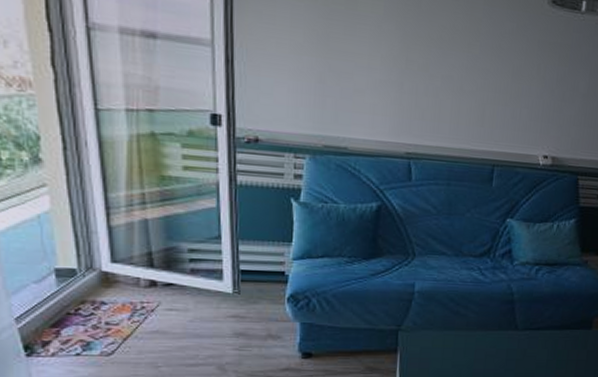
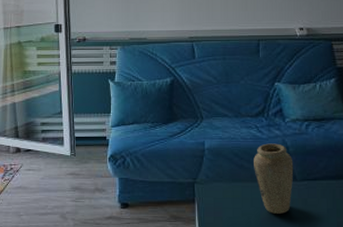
vase: none [471,288,517,365] -> present [254,143,294,214]

